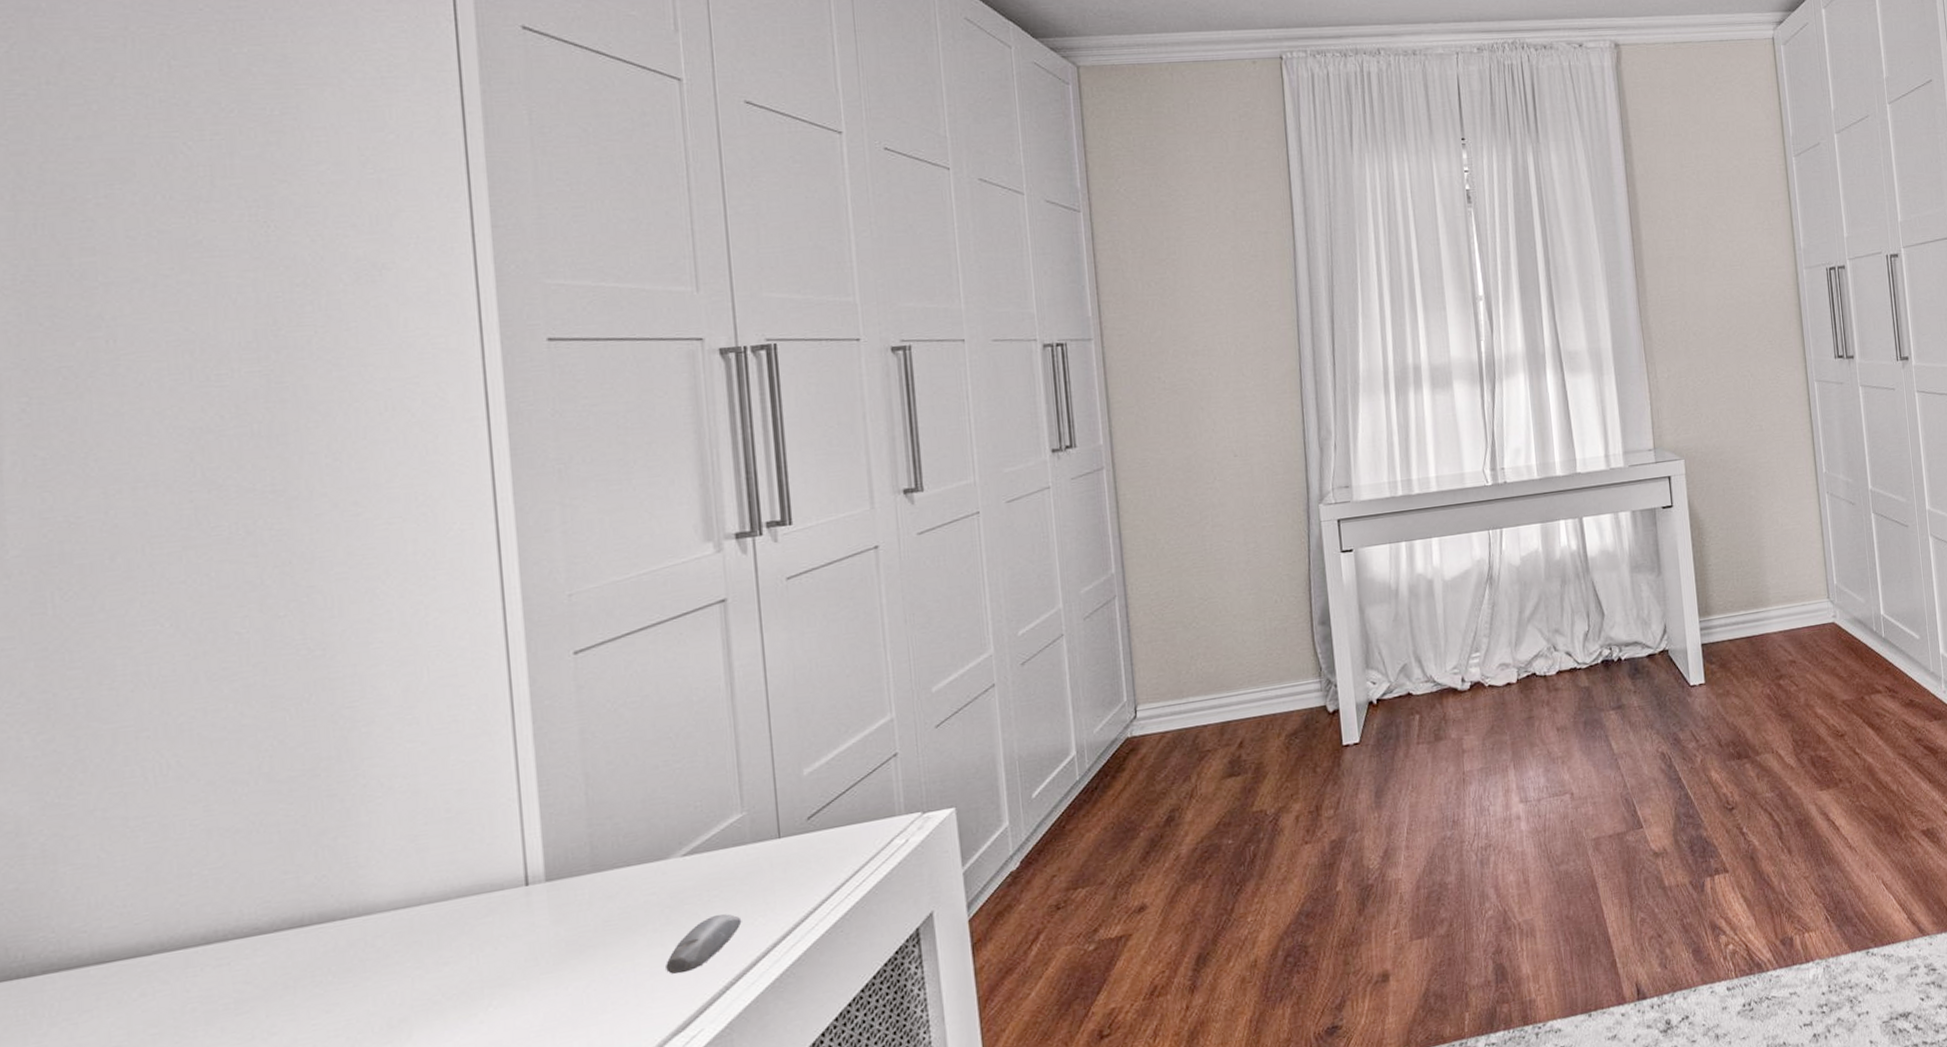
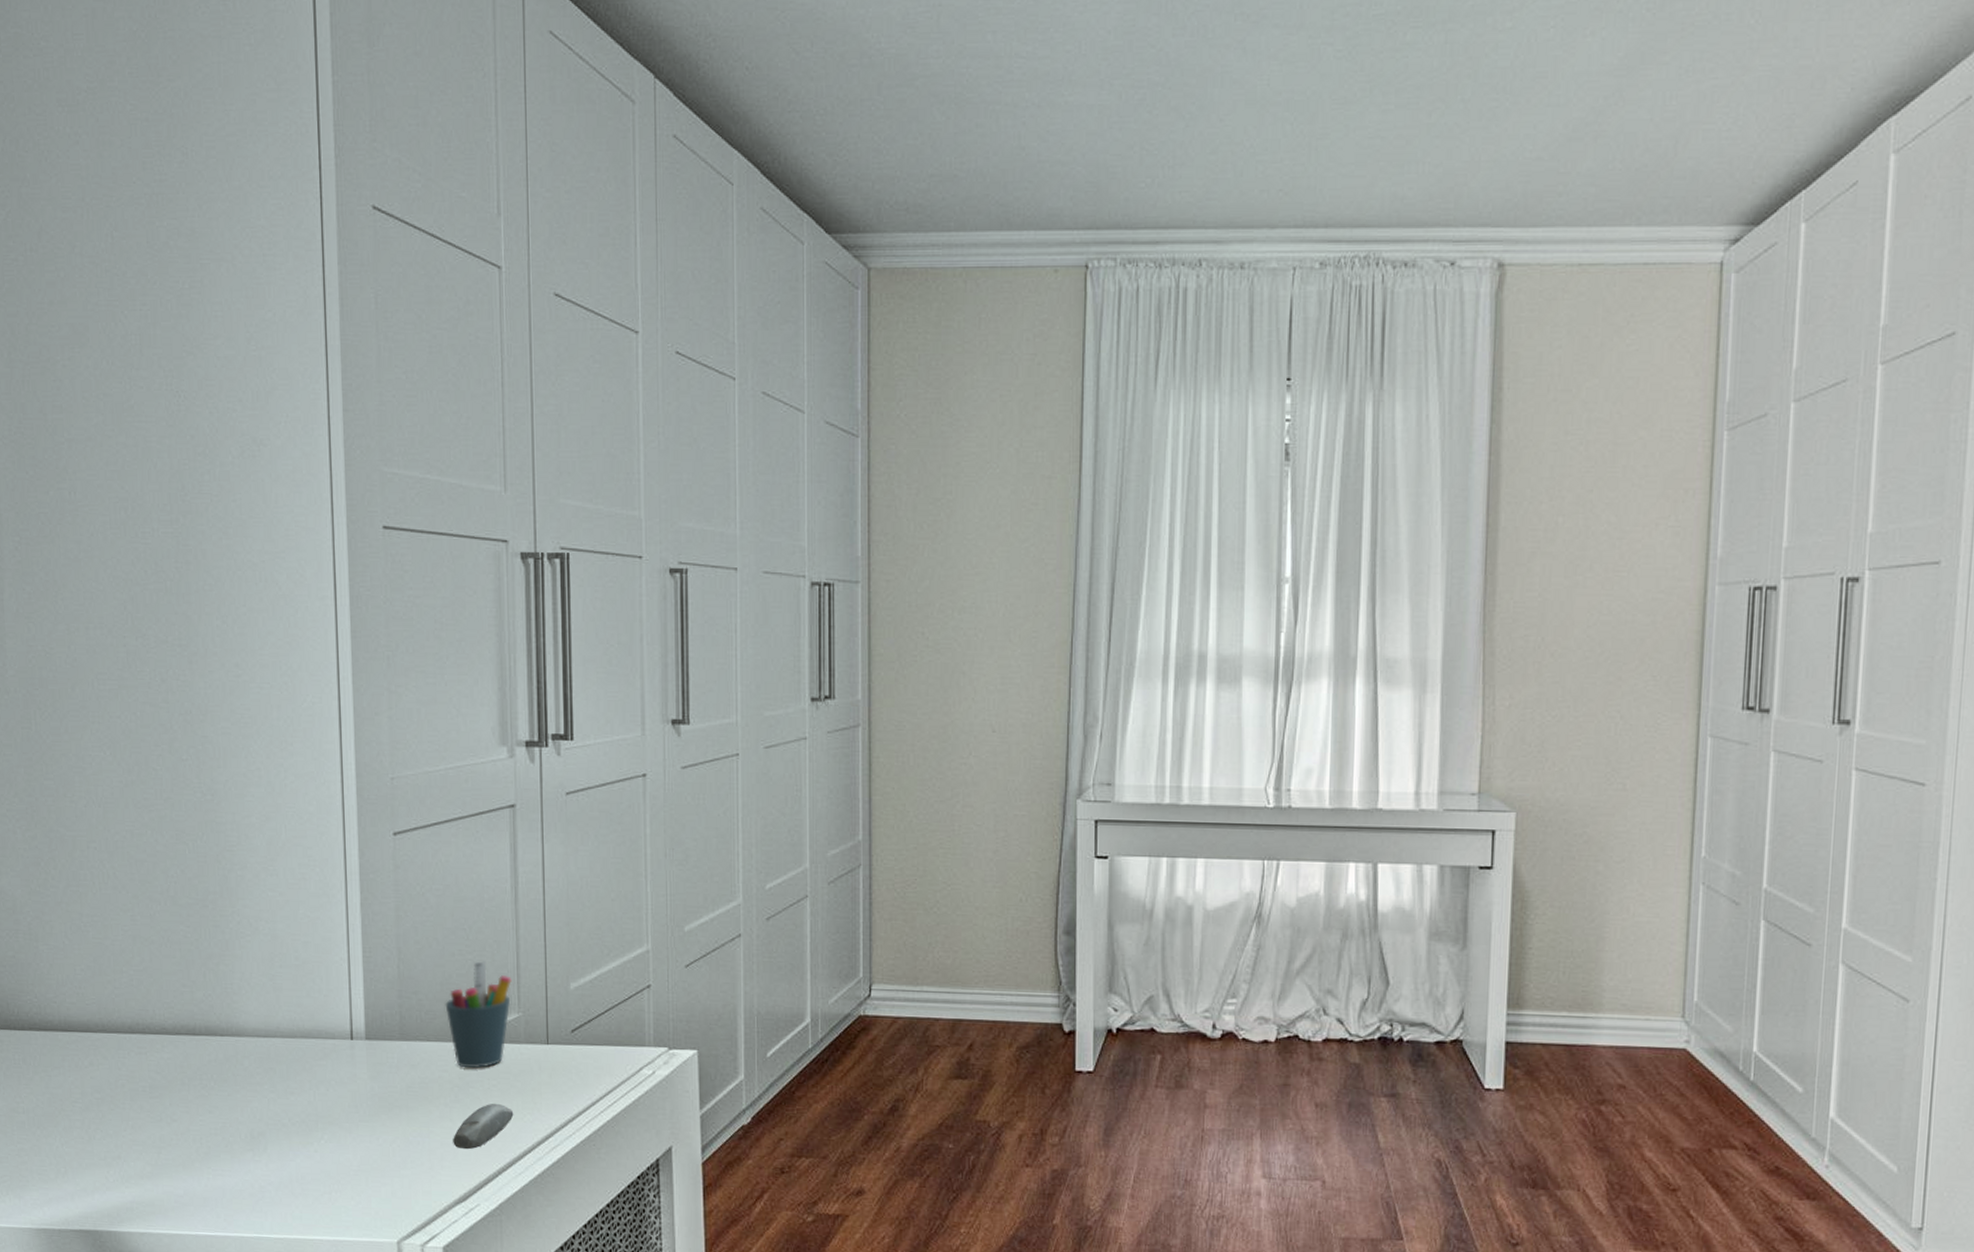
pen holder: none [648,766,732,886] -> present [445,961,512,1068]

